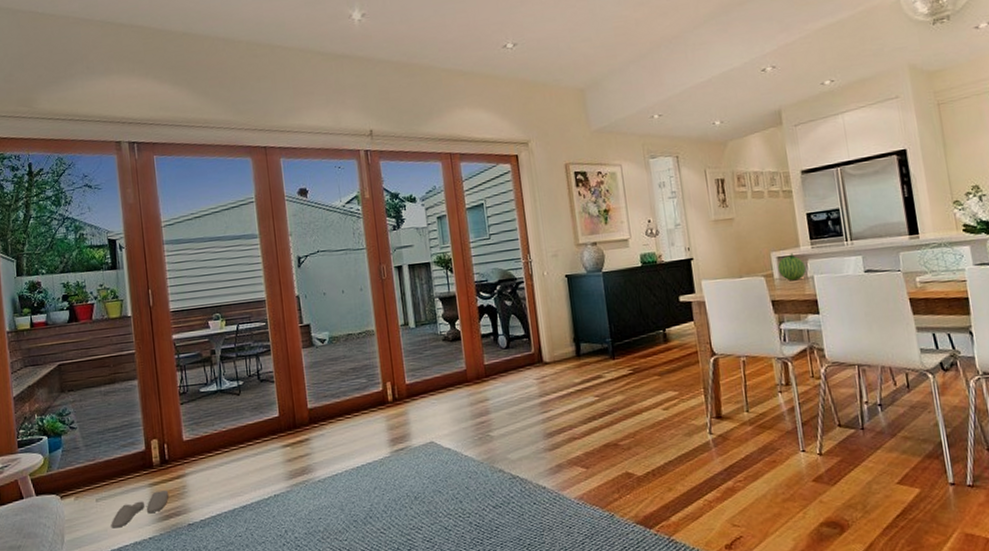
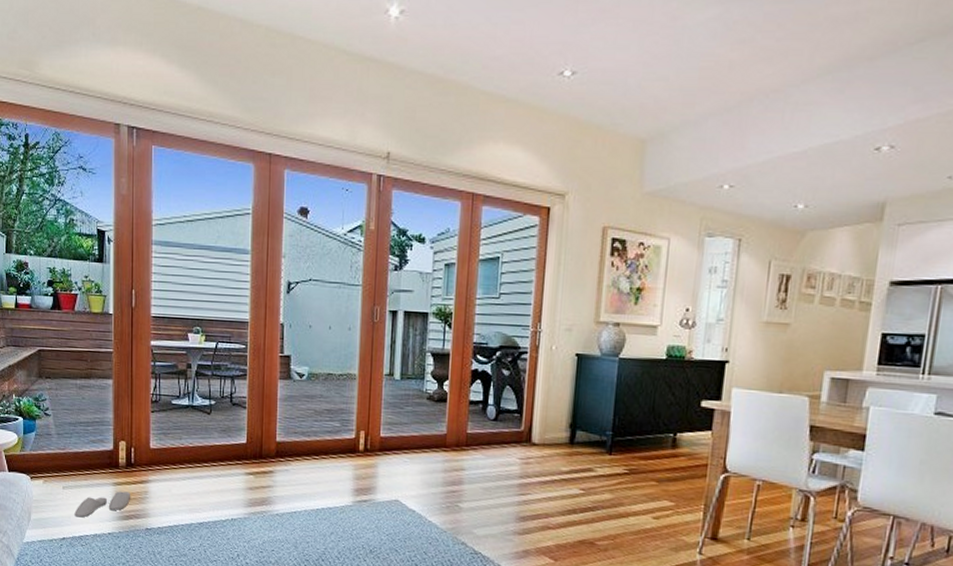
fruit: present [778,252,806,281] -> none [828,375,863,409]

